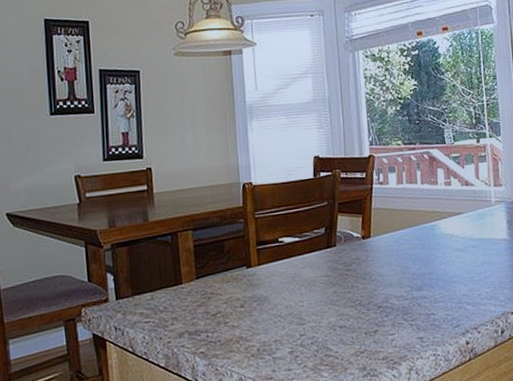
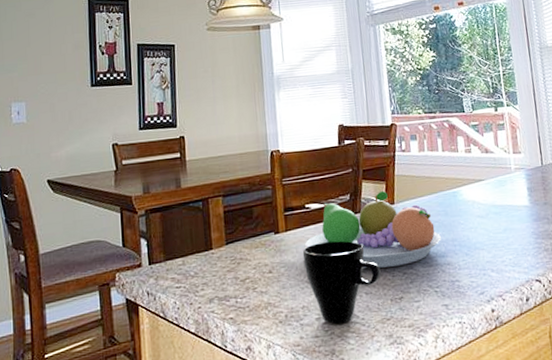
cup: none [275,275,356,358] -> present [302,241,381,325]
fruit bowl: none [278,225,418,302] -> present [305,191,441,268]

